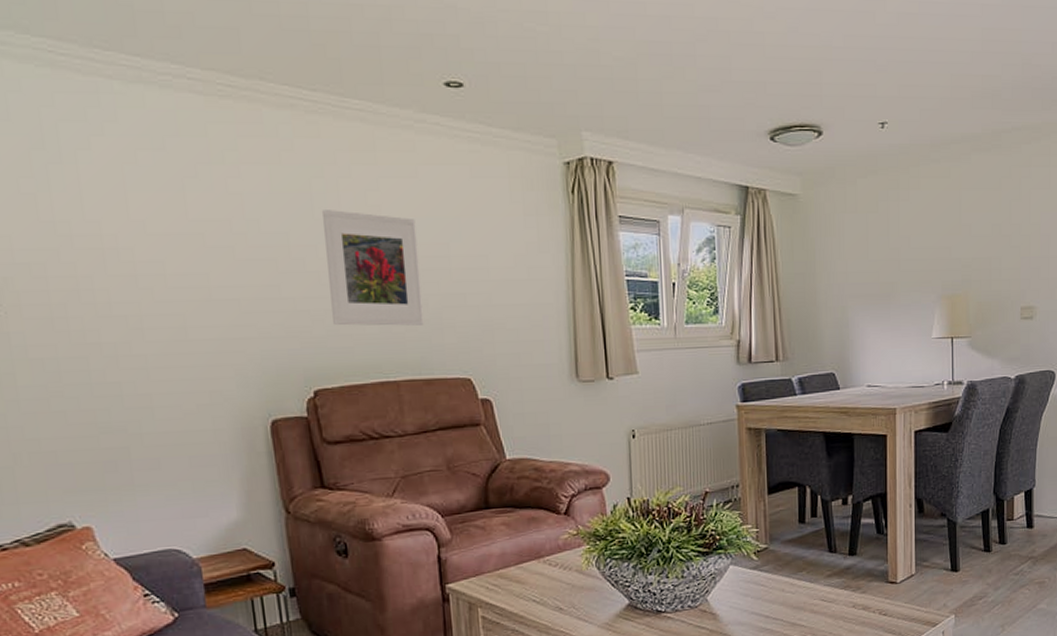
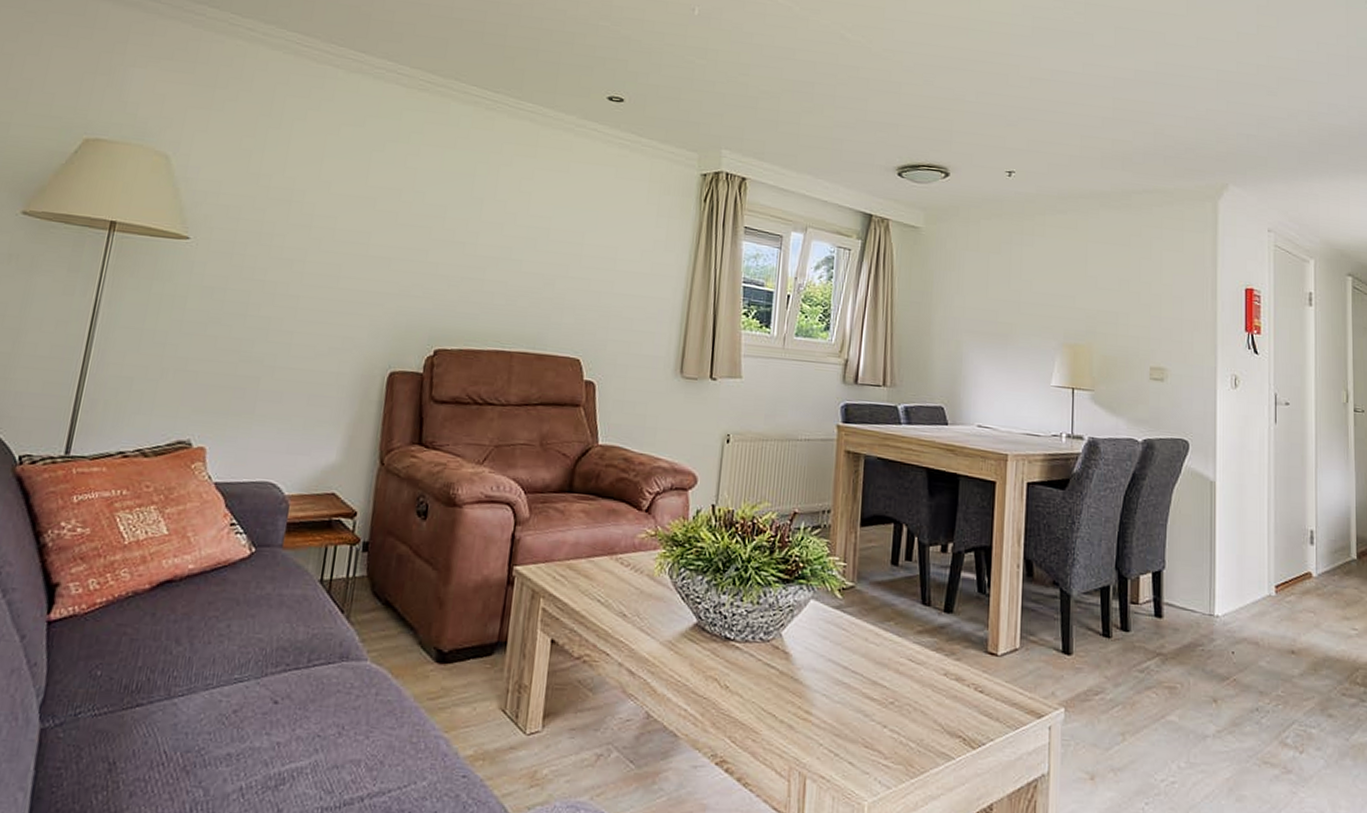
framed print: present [321,210,424,326] -> none [466,190,559,303]

